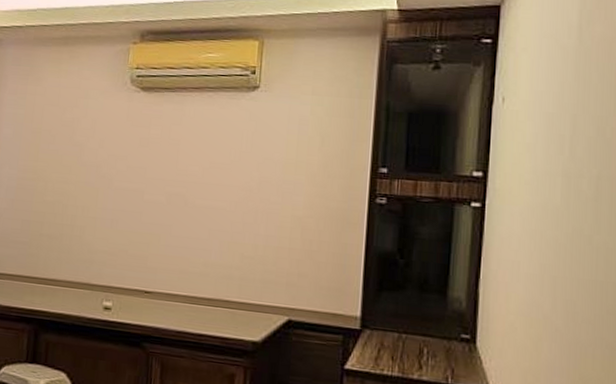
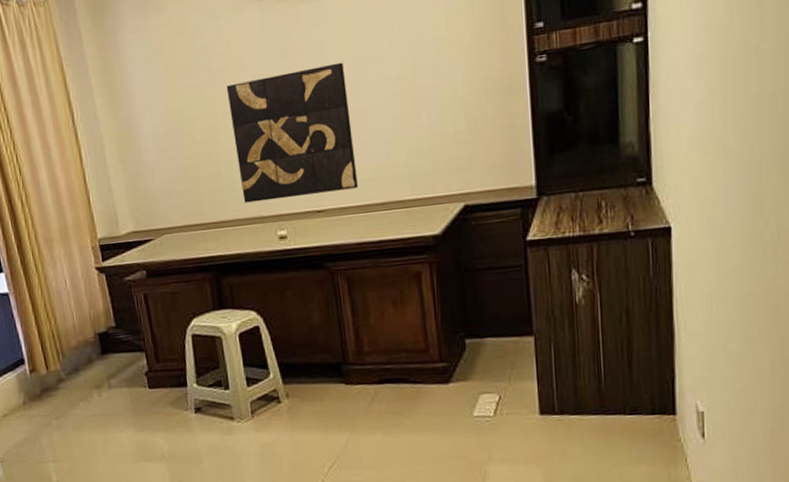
wall art: none [77,158,195,279] -> present [226,62,358,203]

